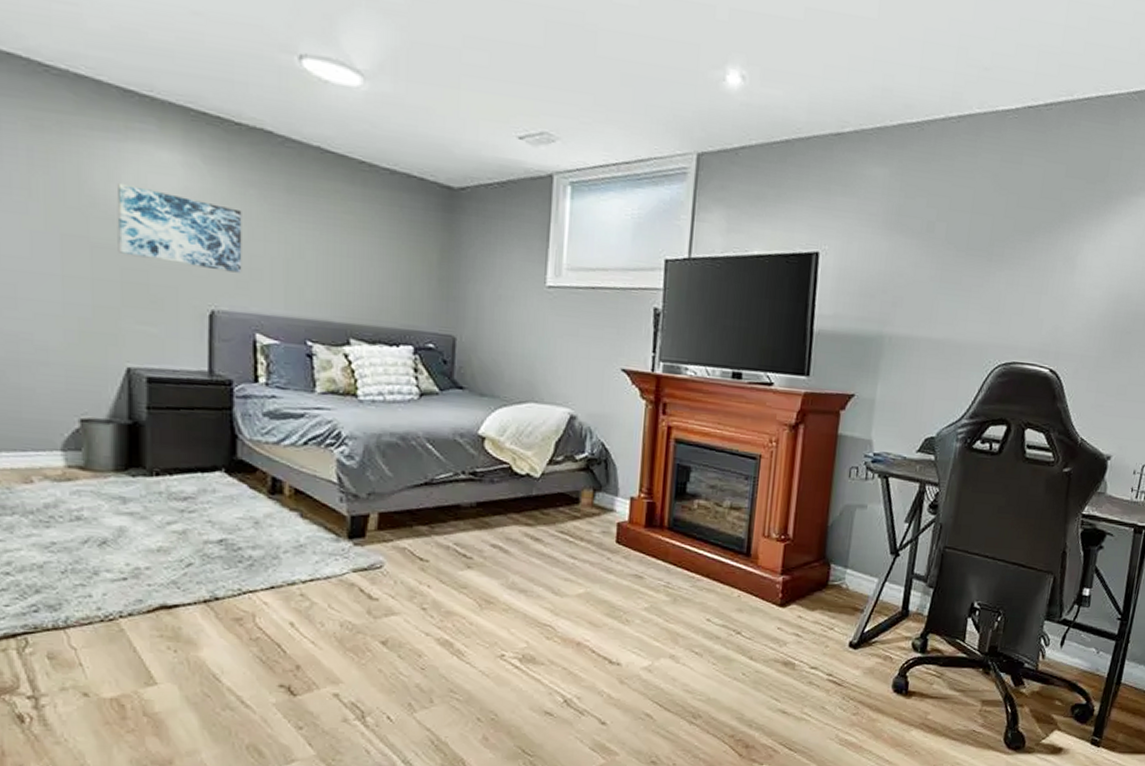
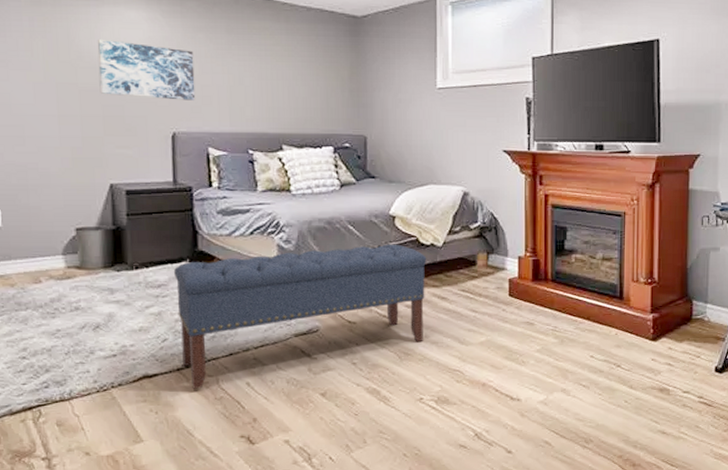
bench: none [205,469,521,626] -> present [174,244,427,389]

